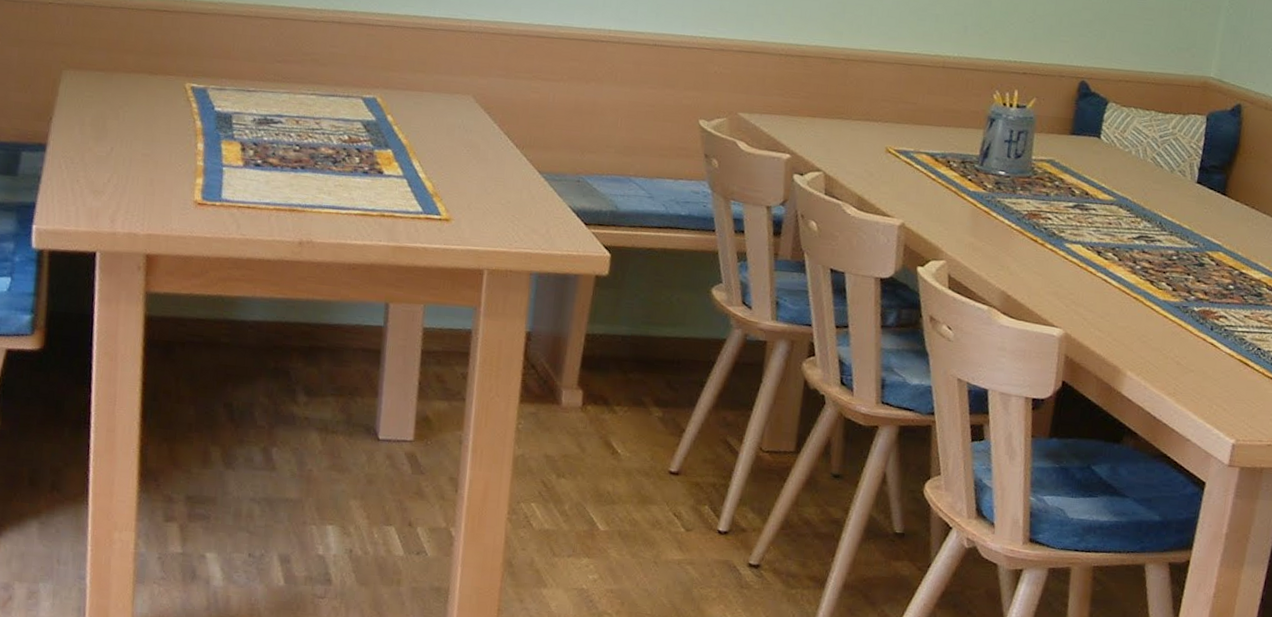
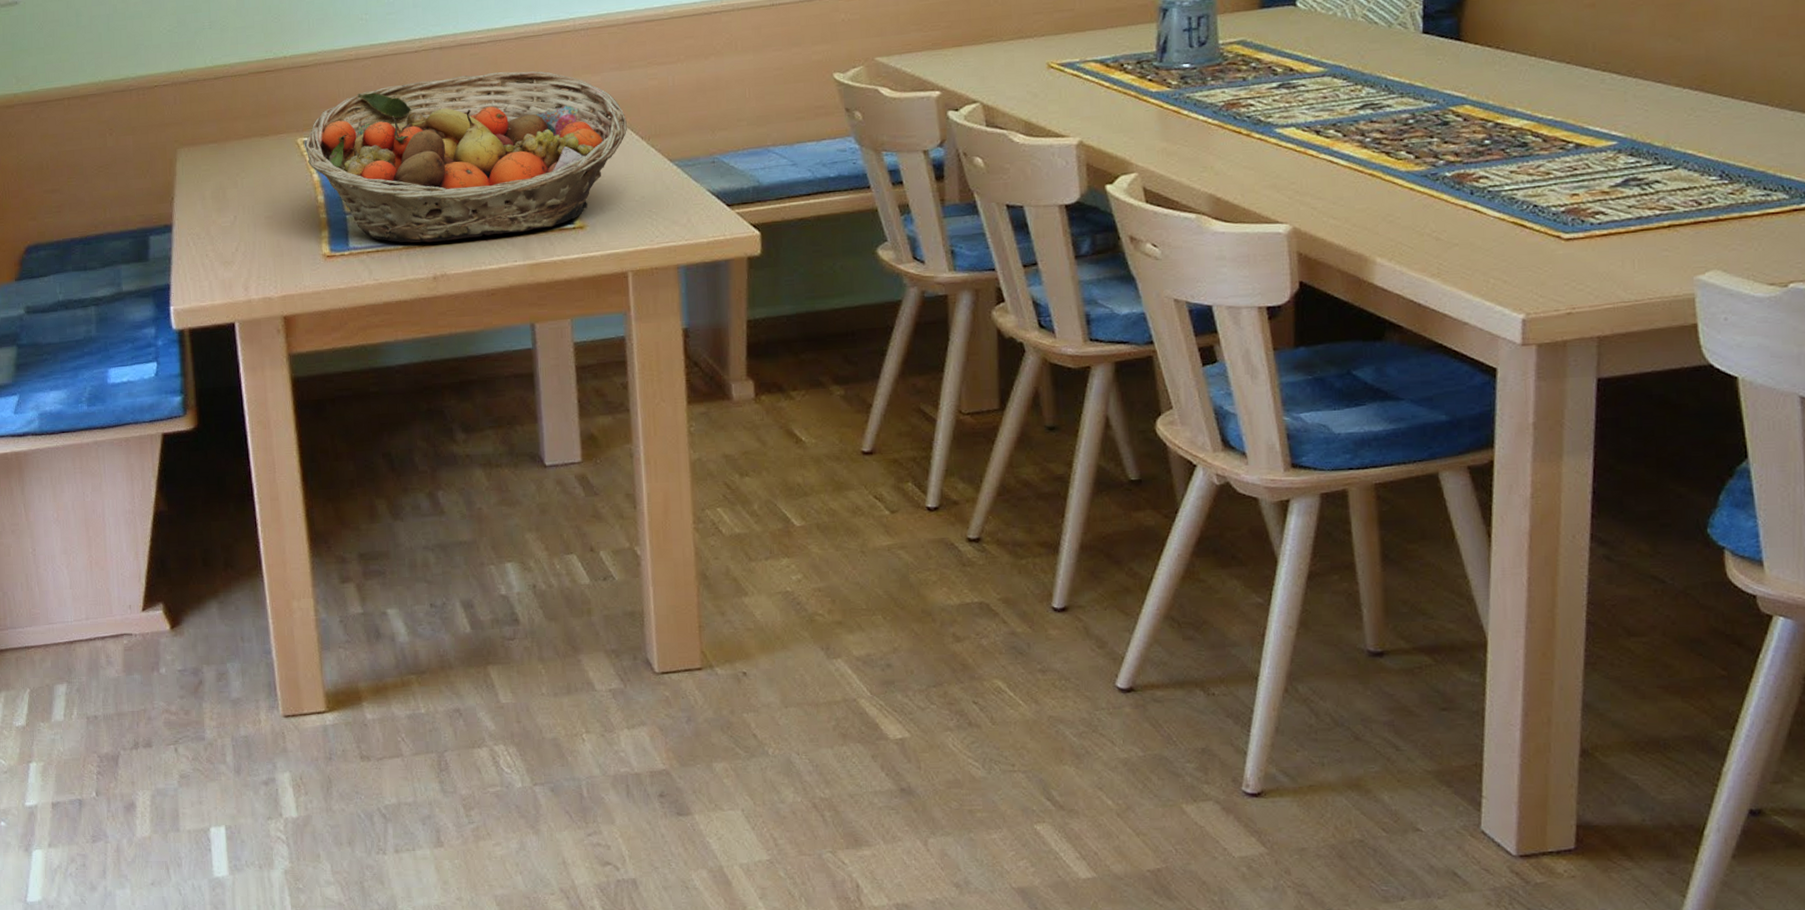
fruit basket: none [193,49,505,215] -> present [305,71,627,243]

